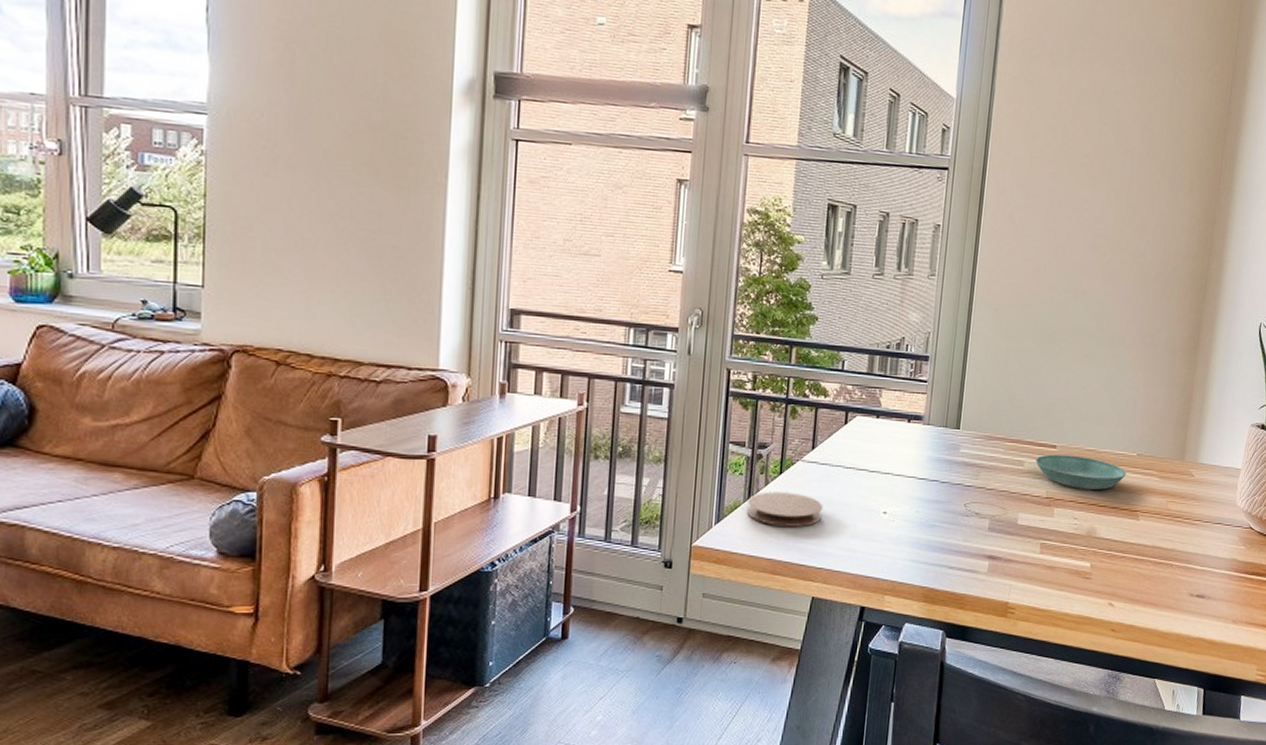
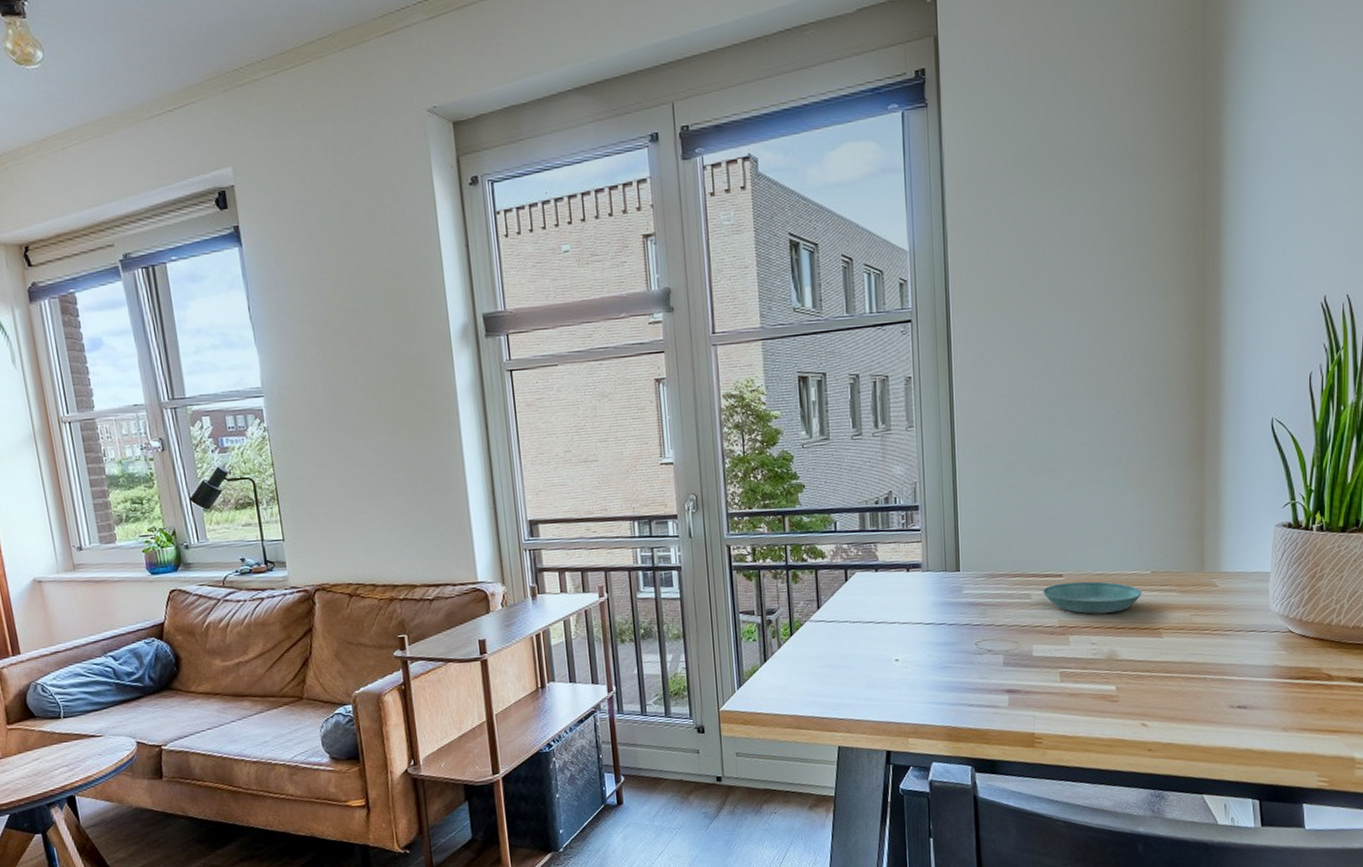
coaster: present [746,492,823,527] -> none [764,651,837,685]

